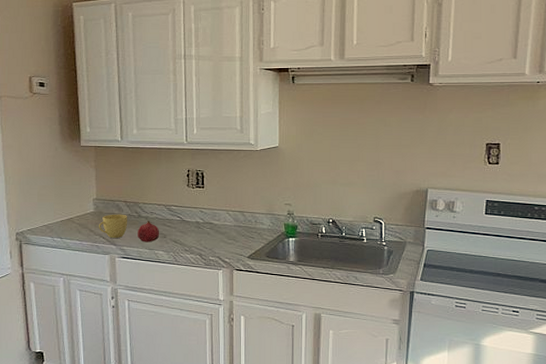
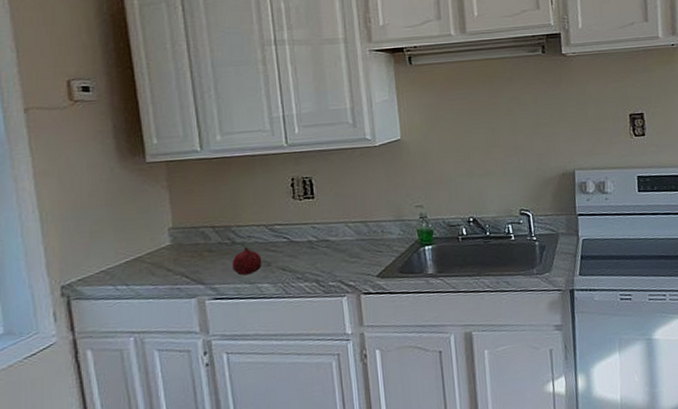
cup: present [98,214,128,239] -> none [178,243,219,277]

